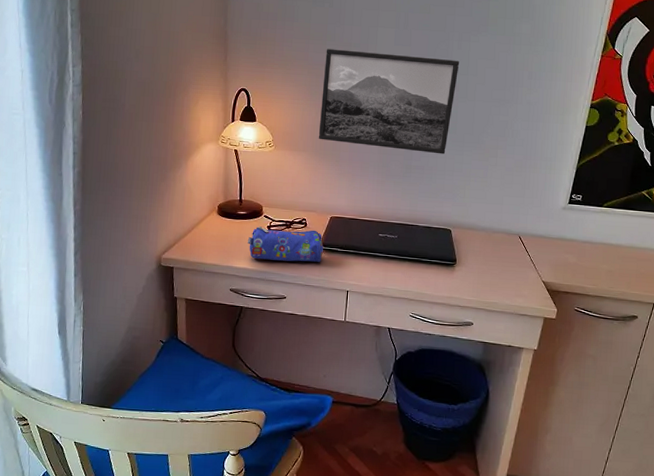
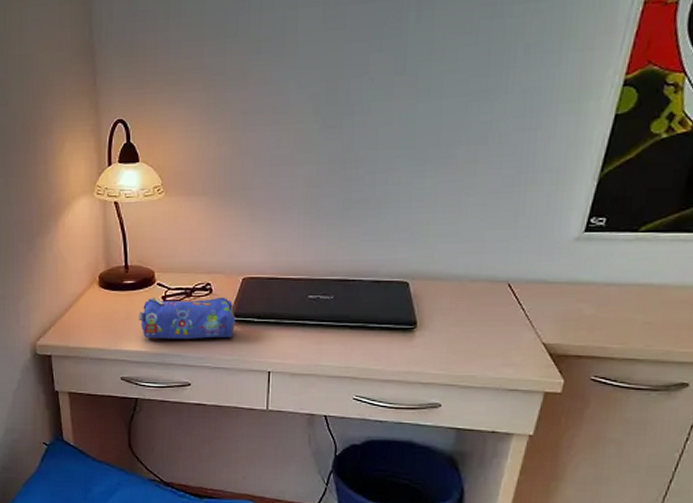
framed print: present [318,49,460,155] -> none [221,40,419,180]

